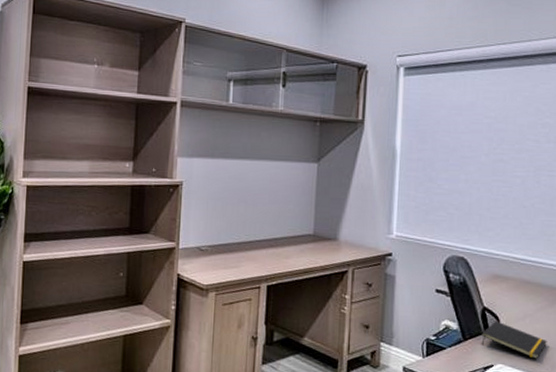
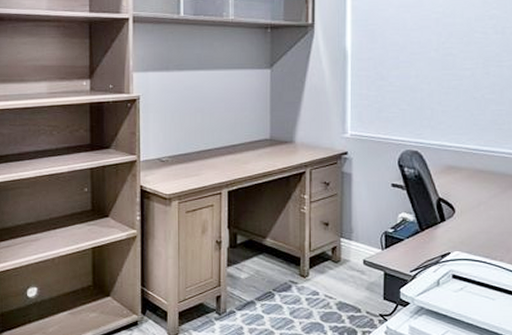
notepad: present [481,320,547,359] -> none [438,210,501,244]

